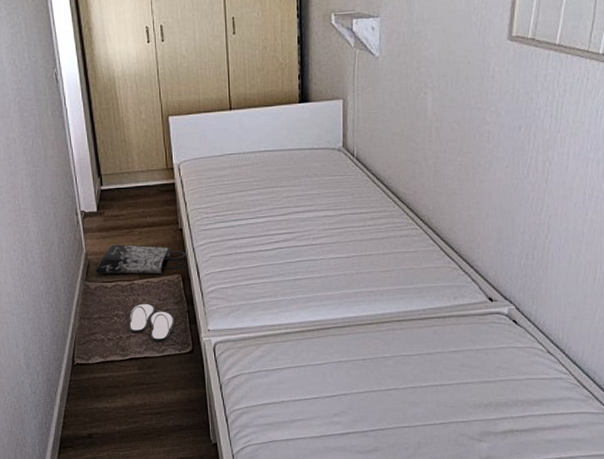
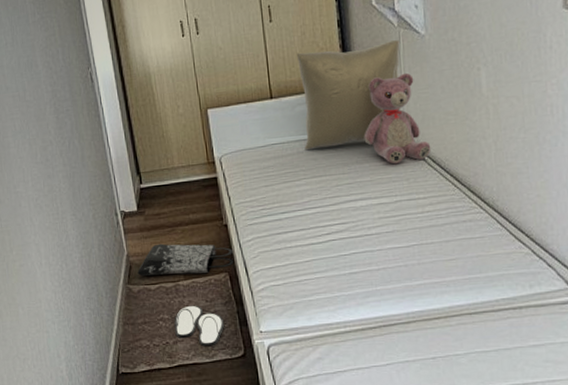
pillow: none [256,60,355,161] -> present [296,40,401,150]
teddy bear: none [315,92,376,180] -> present [364,72,431,165]

